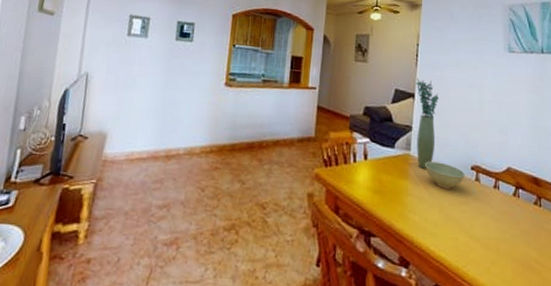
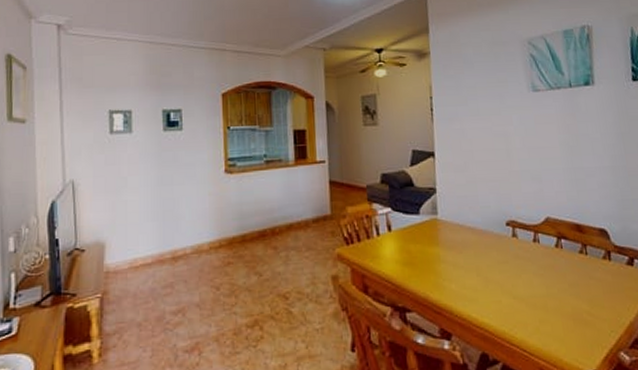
vase: present [416,78,439,170] -> none [434,135,464,233]
bowl: present [424,161,465,189] -> none [454,222,501,250]

